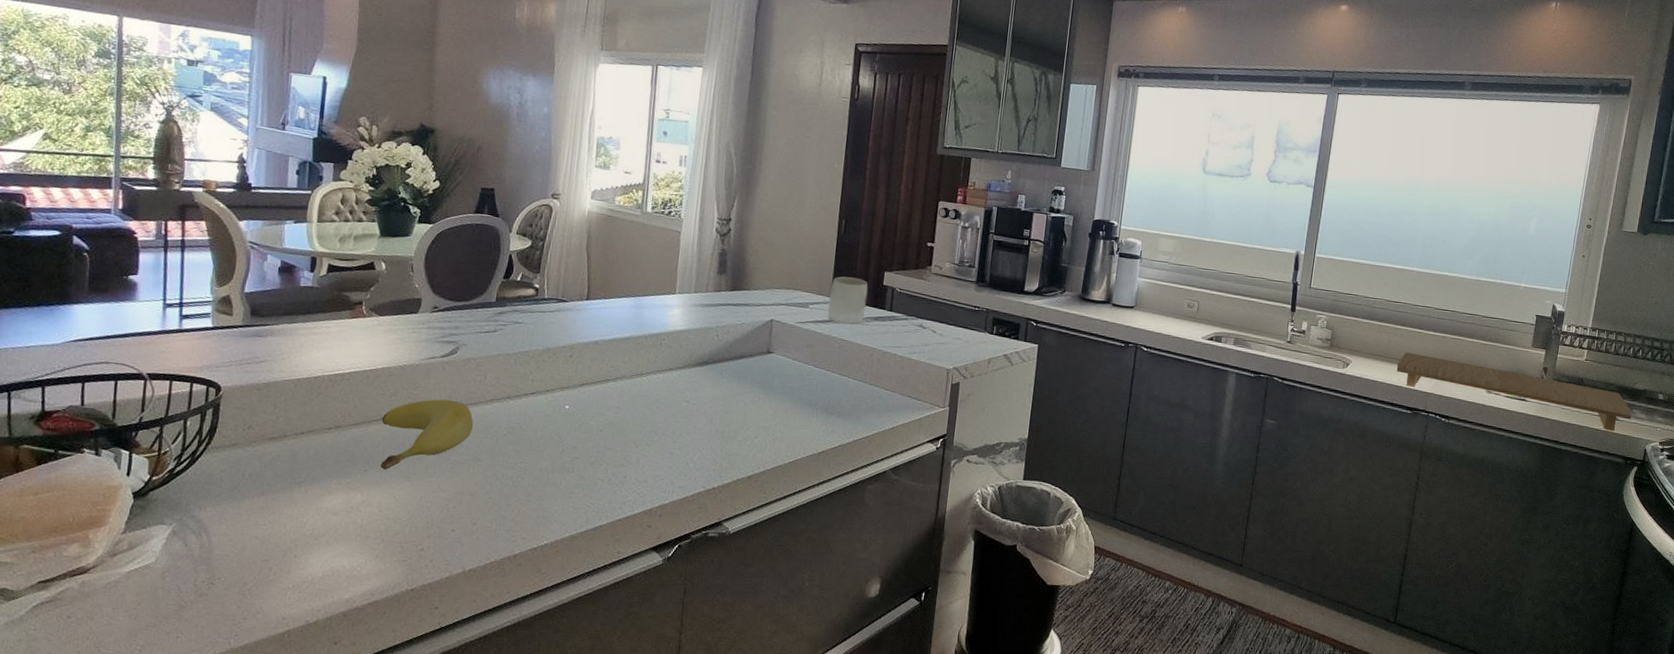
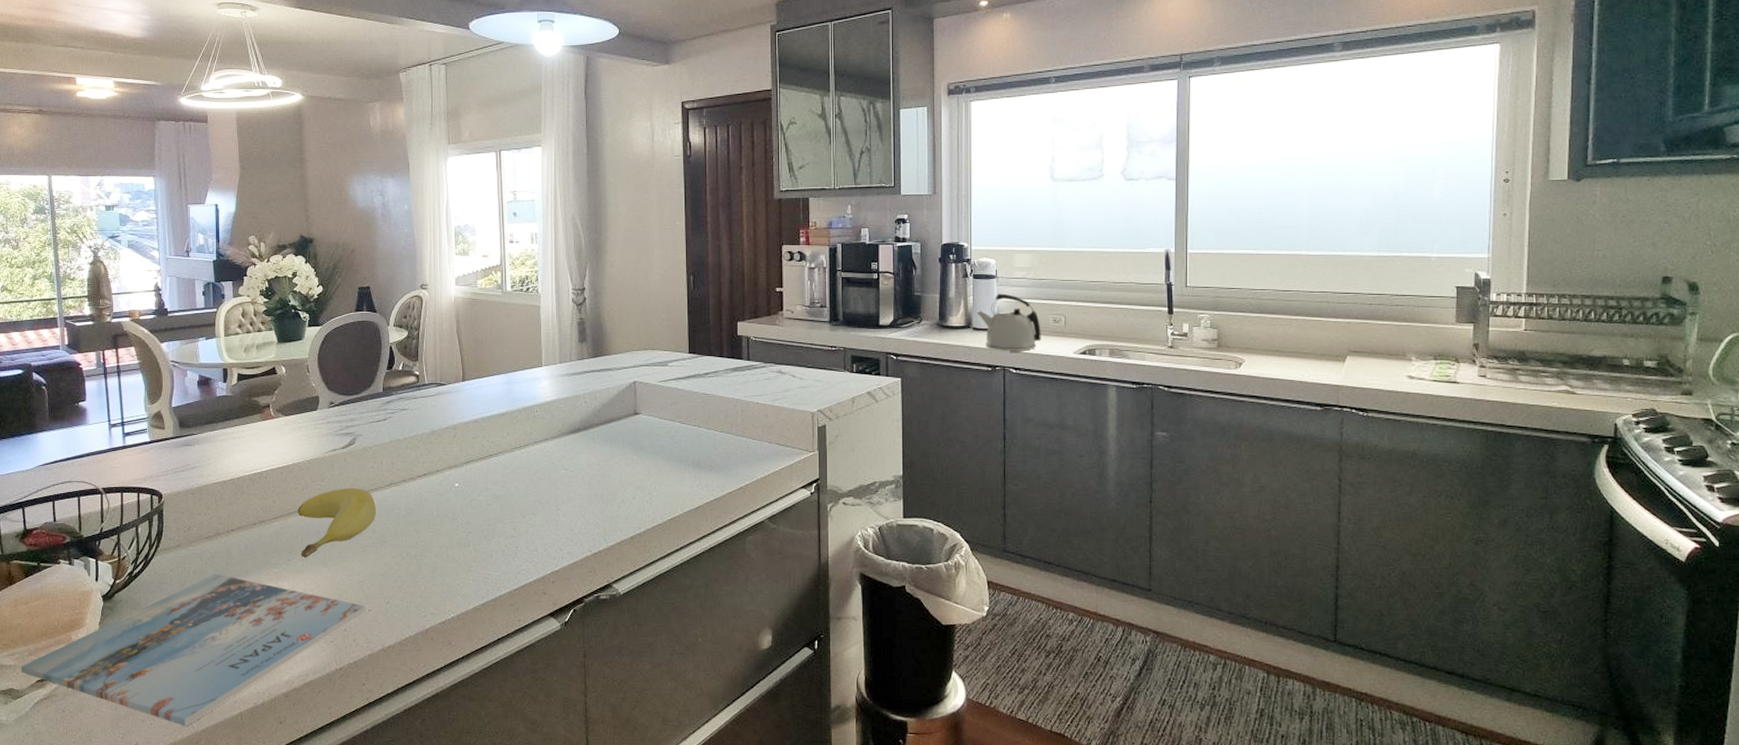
magazine: none [19,478,449,641] -> present [21,573,366,726]
mug: present [827,276,868,325] -> none [686,331,724,378]
kettle: none [1117,273,1175,333] -> present [976,293,1041,353]
cutting board: present [1396,351,1632,431] -> none [1297,343,1592,407]

